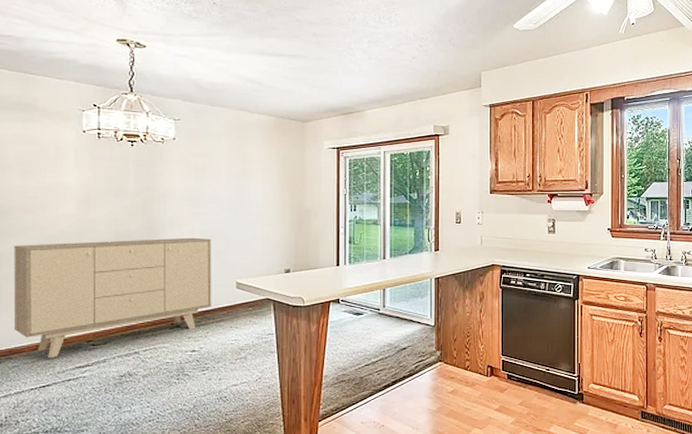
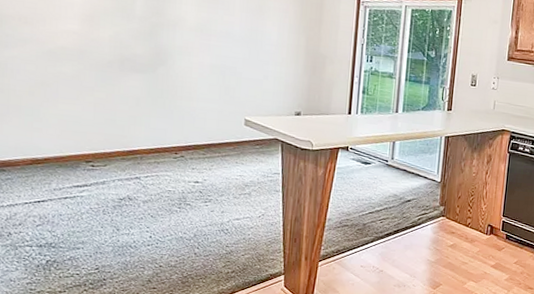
sideboard: present [13,237,211,359] -> none [8,56,221,175]

